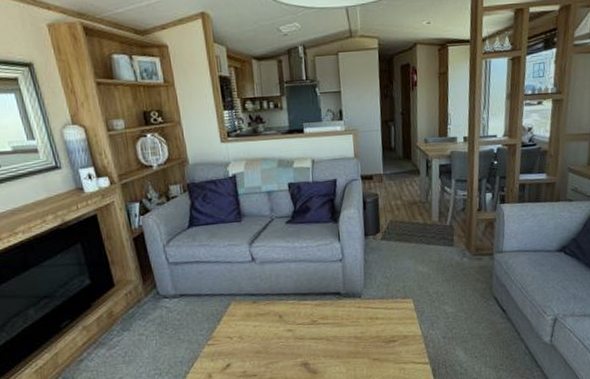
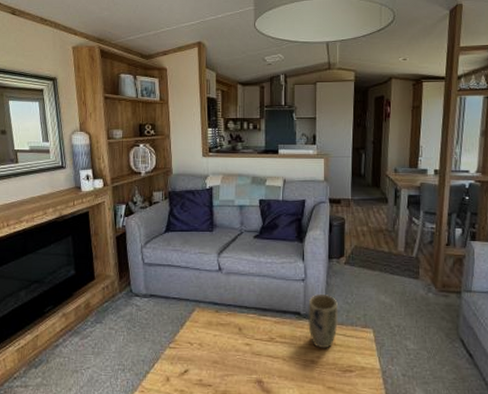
plant pot: none [347,272,379,325] -> present [308,293,339,349]

